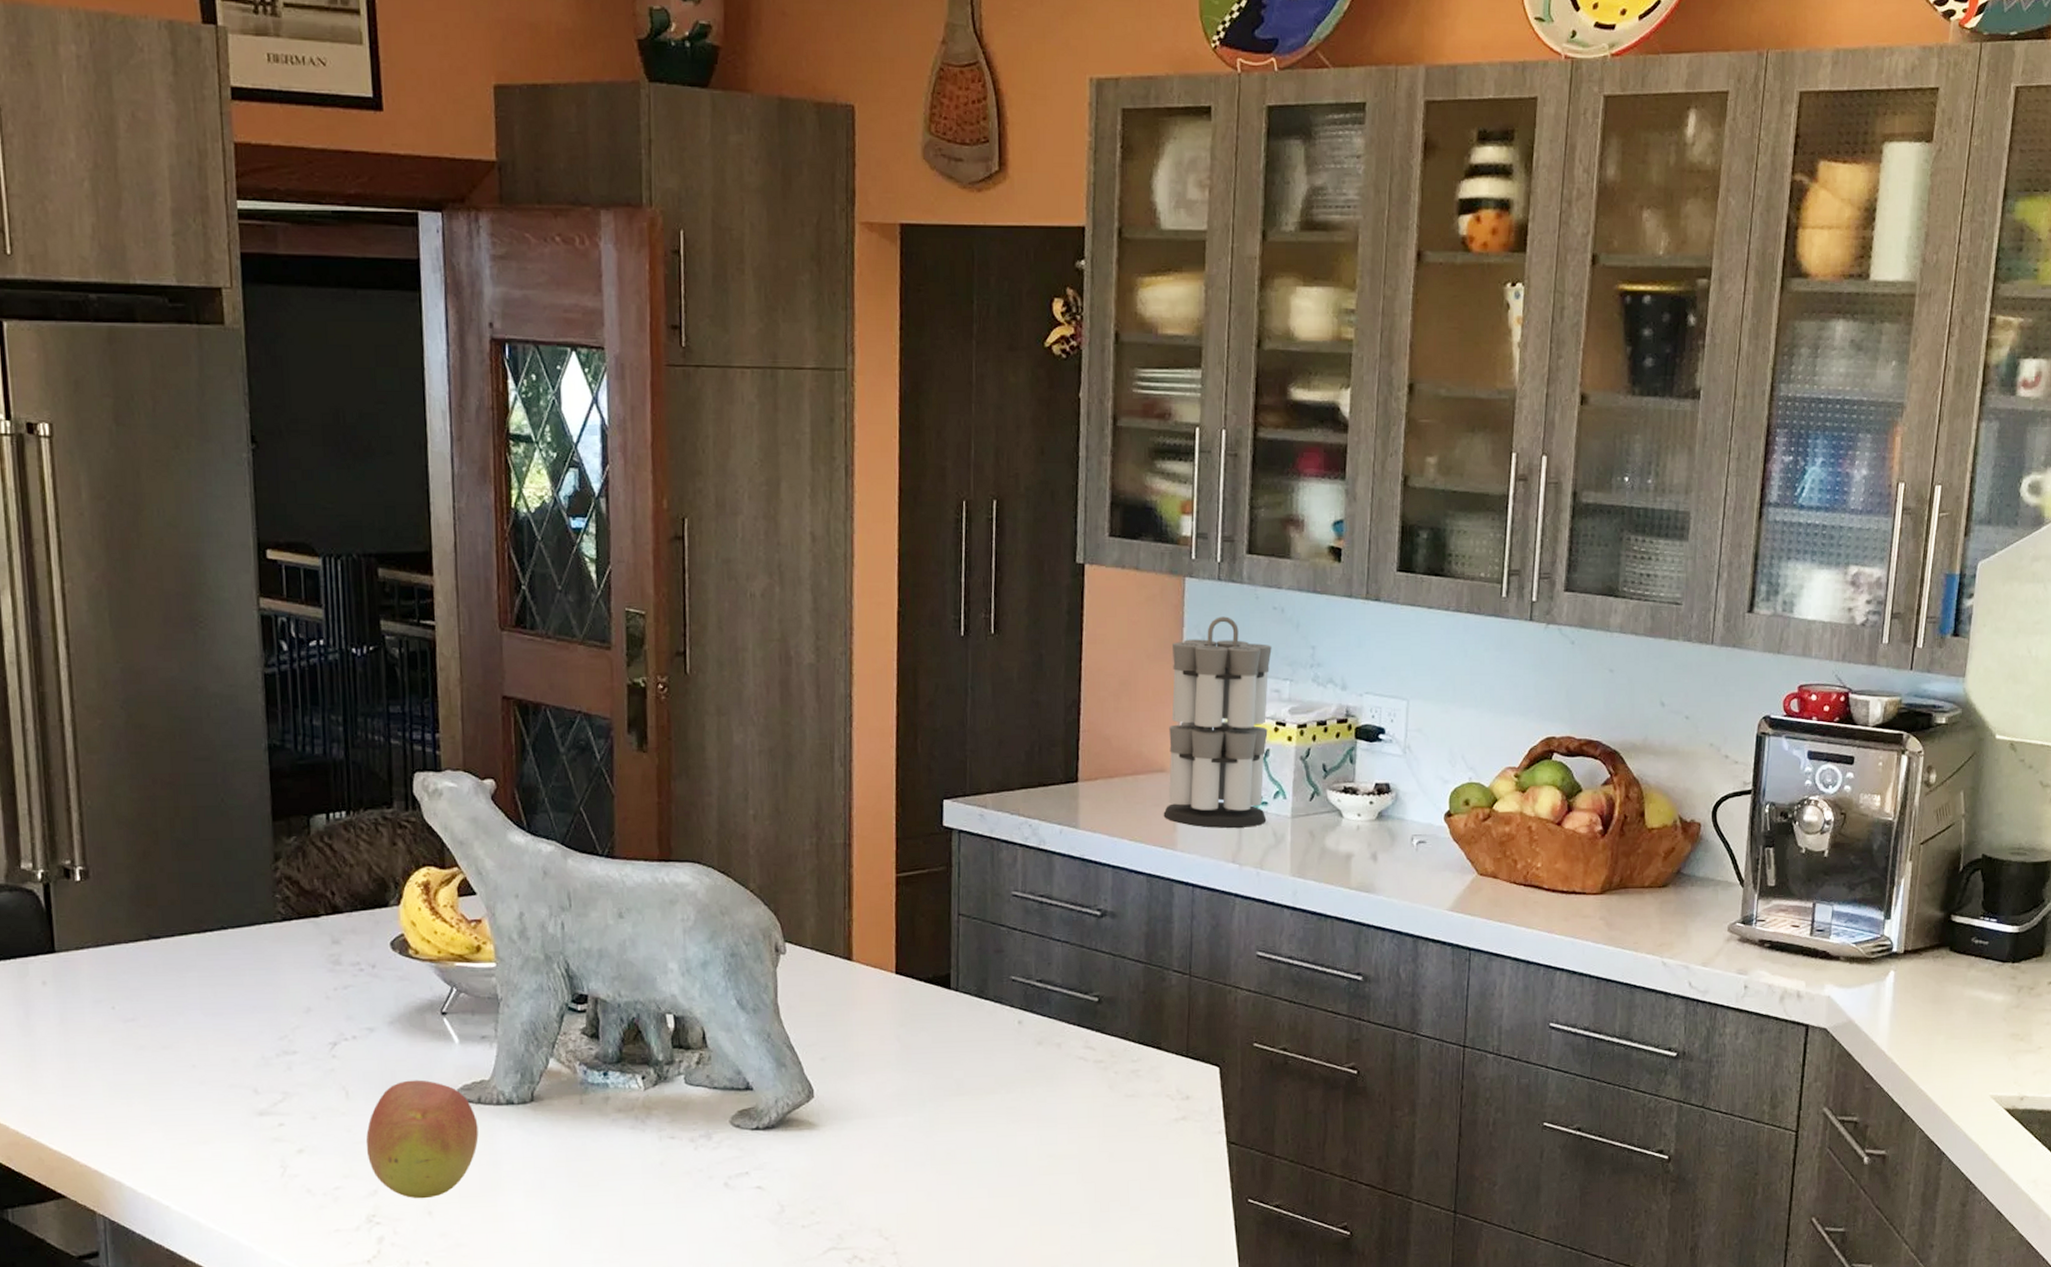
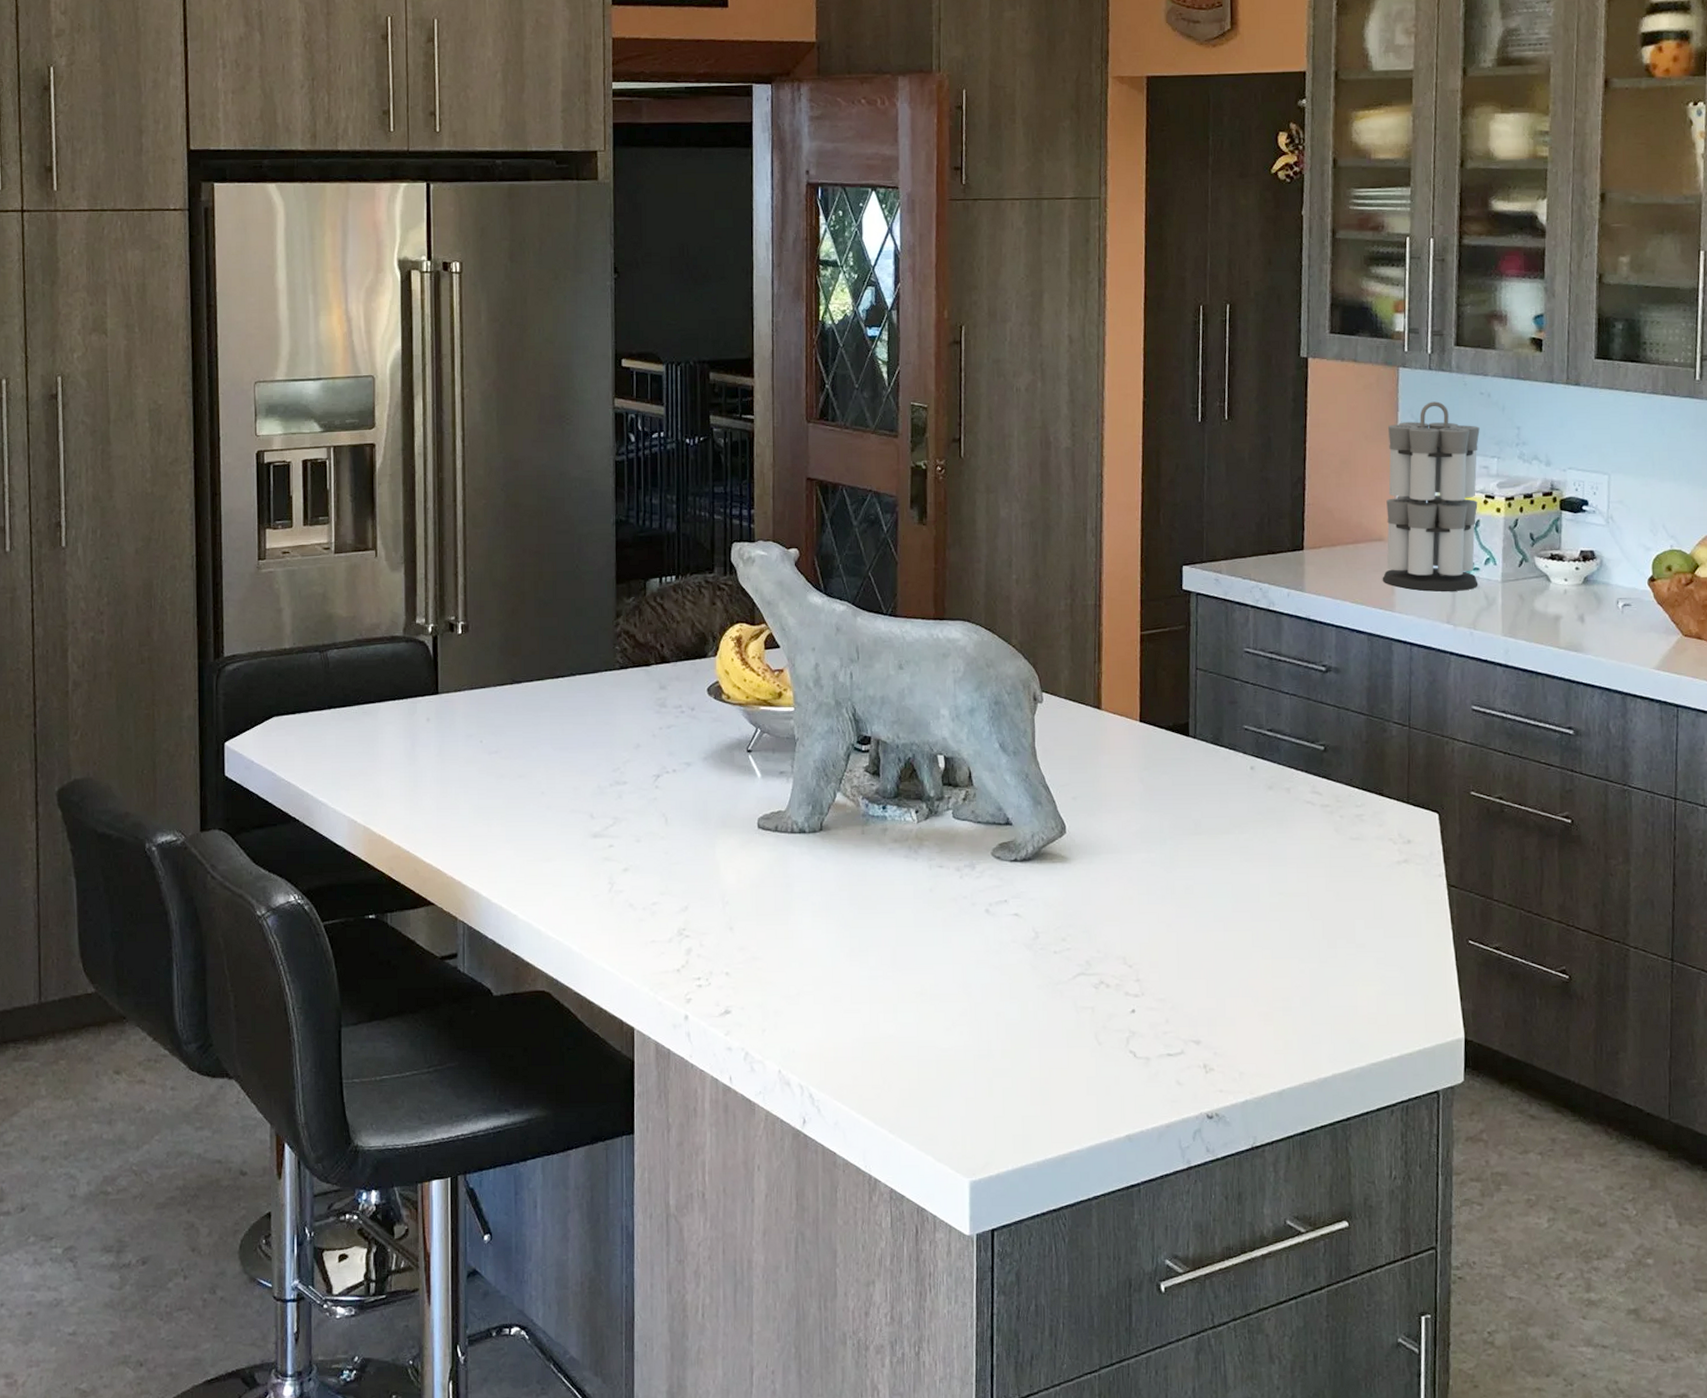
fruit: present [365,1080,479,1199] -> none [680,809,775,916]

